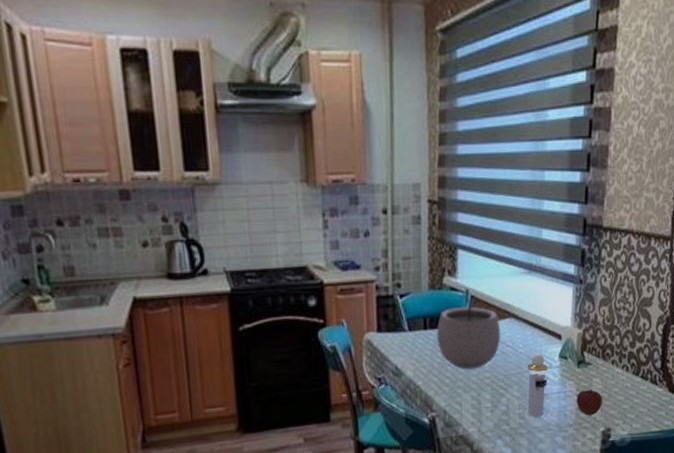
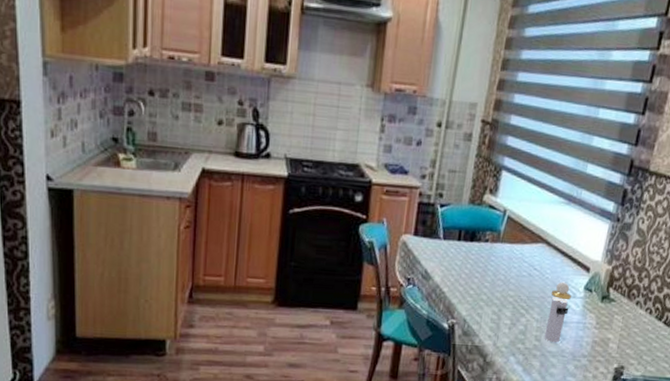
plant pot: present [436,291,501,370] -> none [468,211,532,286]
fruit: present [576,389,603,416] -> none [594,325,622,350]

